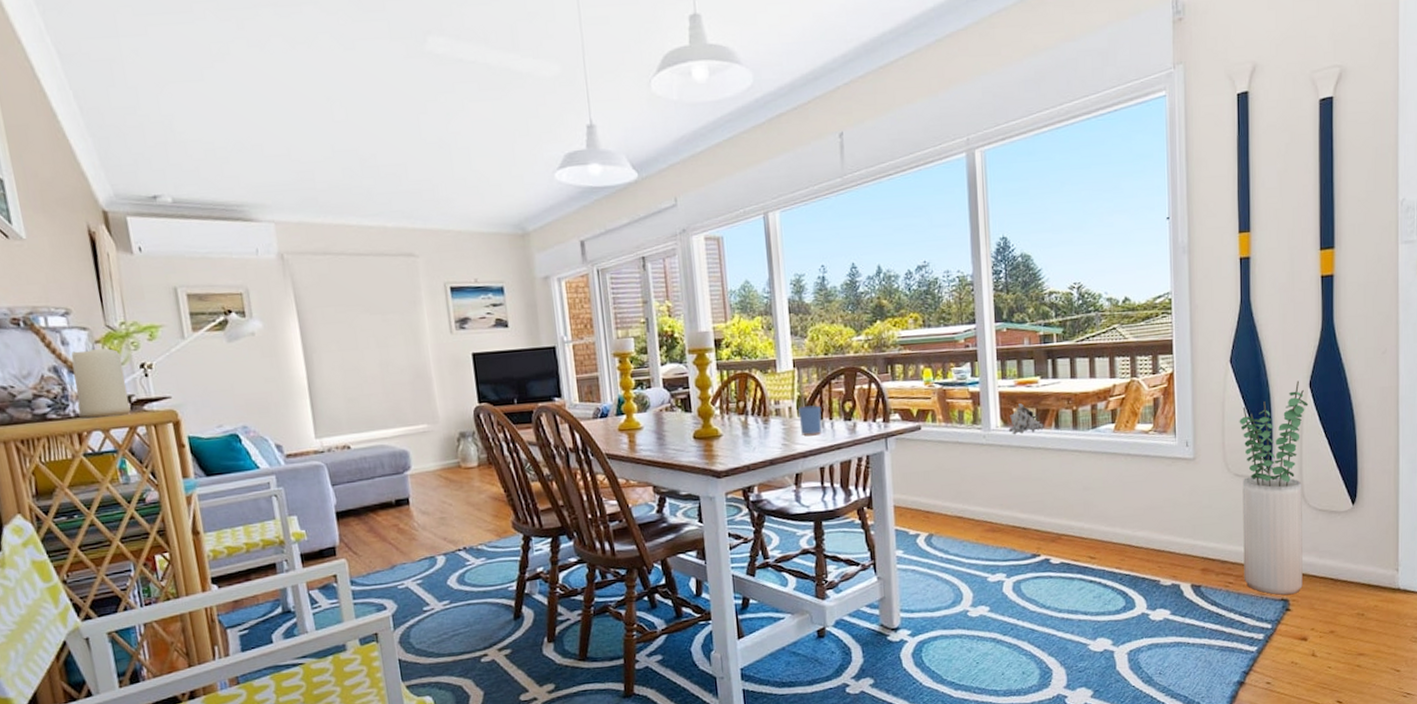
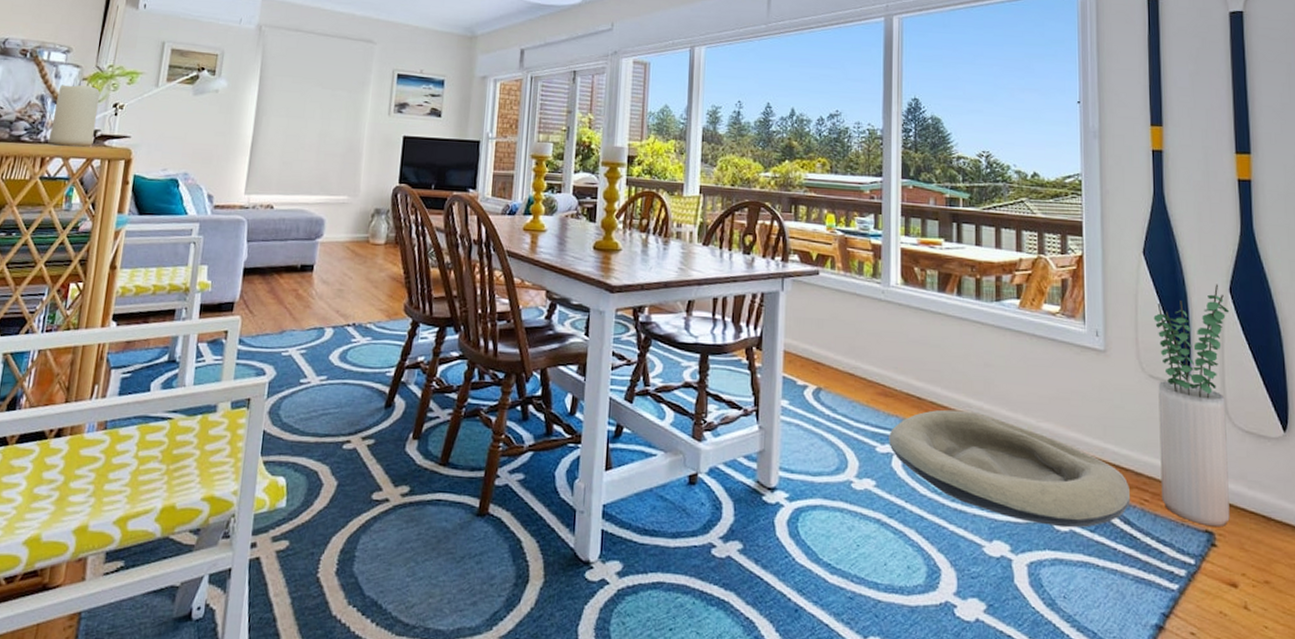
mug: present [798,405,822,435] -> none [698,233,721,263]
dog bed: none [998,532,1216,618] -> present [889,409,1130,528]
seashell: present [1008,403,1044,435] -> none [908,263,945,297]

